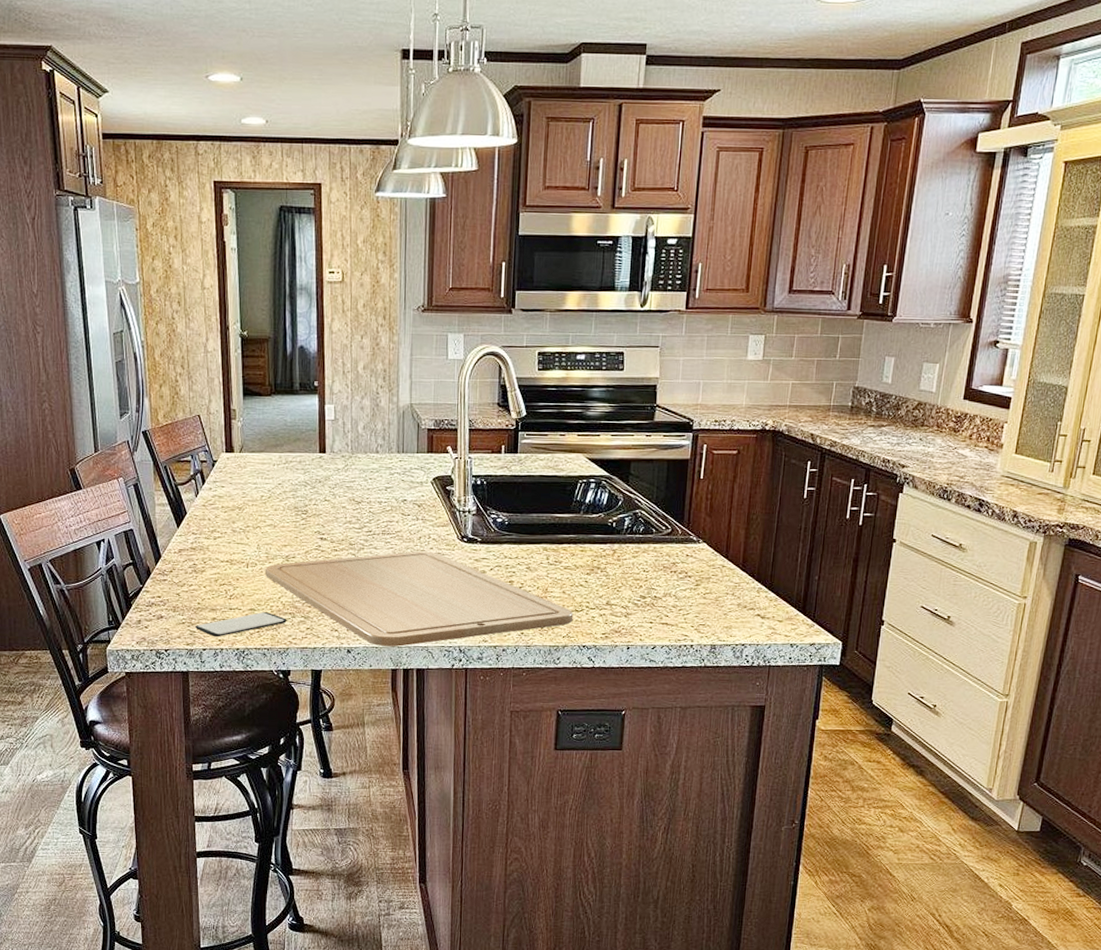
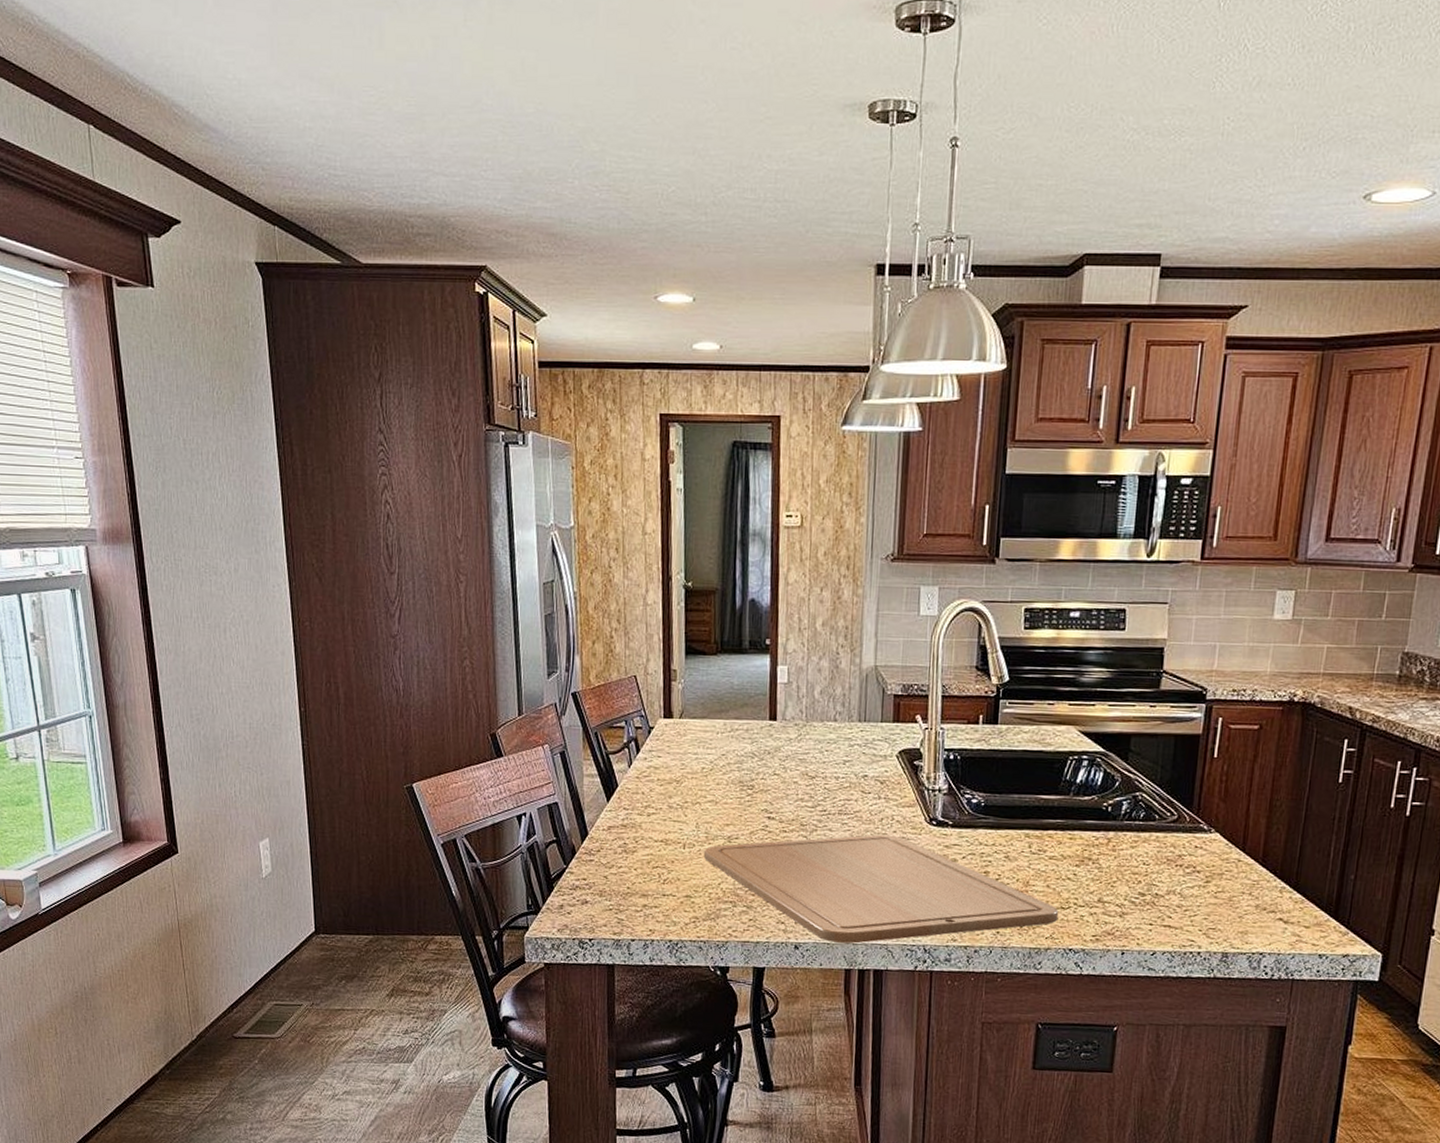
smartphone: present [196,612,287,637] -> none [624,899,727,927]

